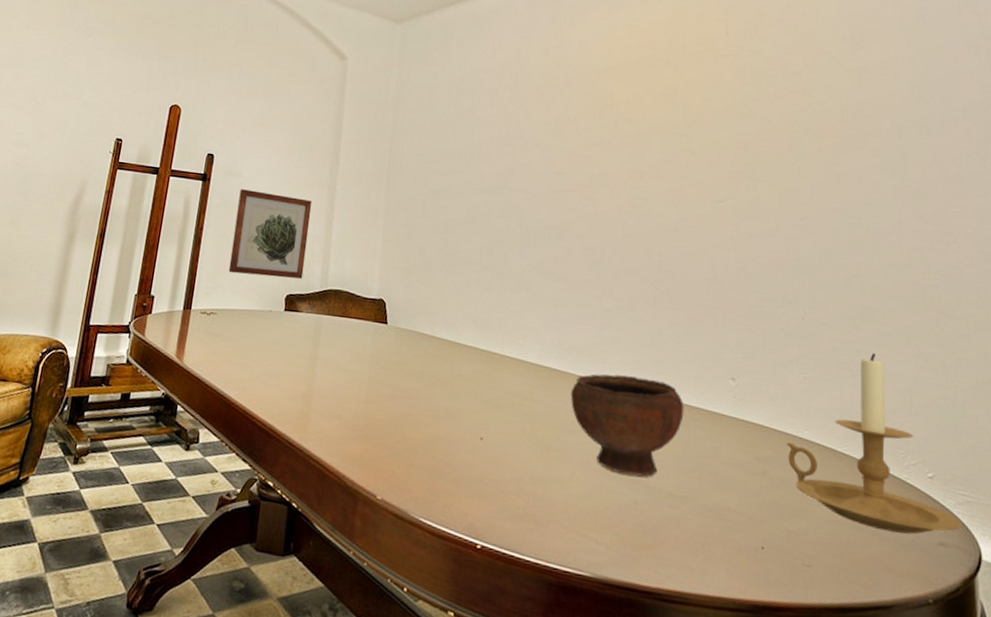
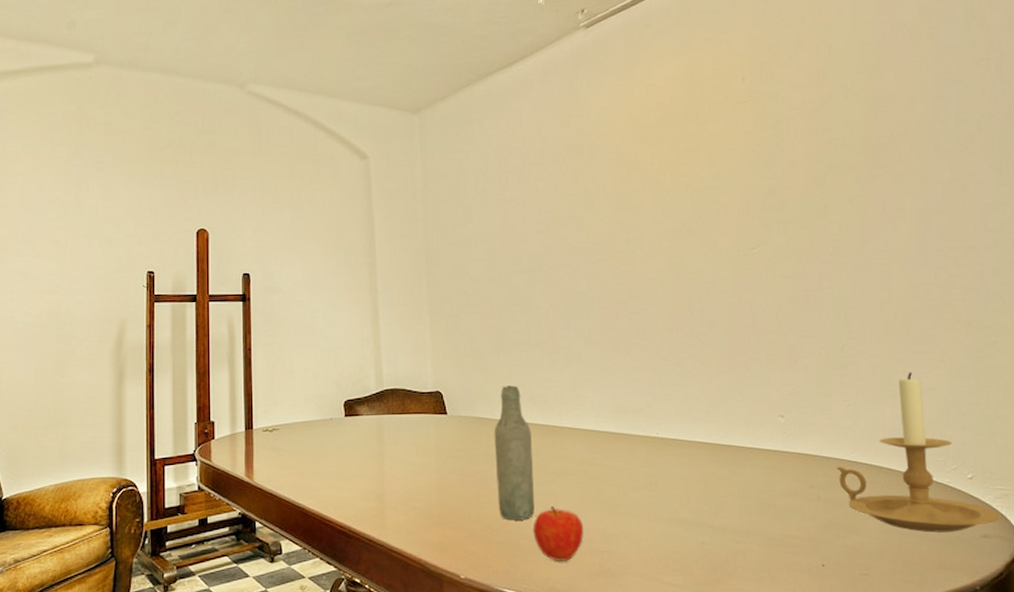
wall art: present [228,189,313,279] -> none [282,303,358,388]
bottle: none [426,304,471,448] -> present [494,385,535,521]
fruit: none [458,437,512,499] -> present [533,506,584,562]
bowl: present [570,374,684,477] -> none [630,428,739,520]

